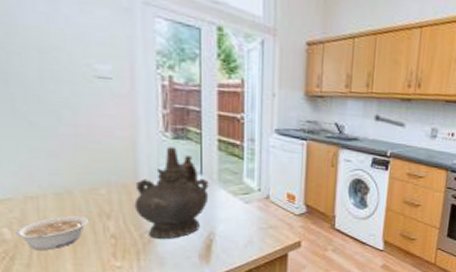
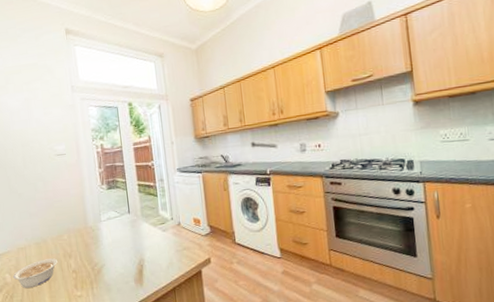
ceremonial vessel: present [134,147,209,240] -> none [86,195,137,270]

